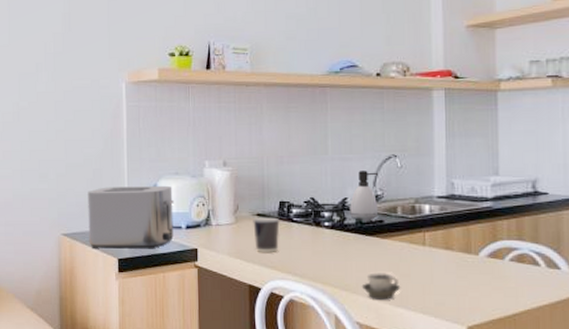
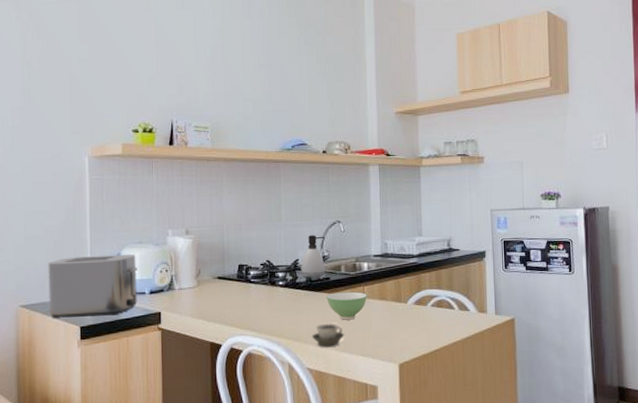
mug: present [253,217,280,252] -> none [214,279,239,312]
bowl: none [379,238,430,271] -> present [326,292,368,320]

